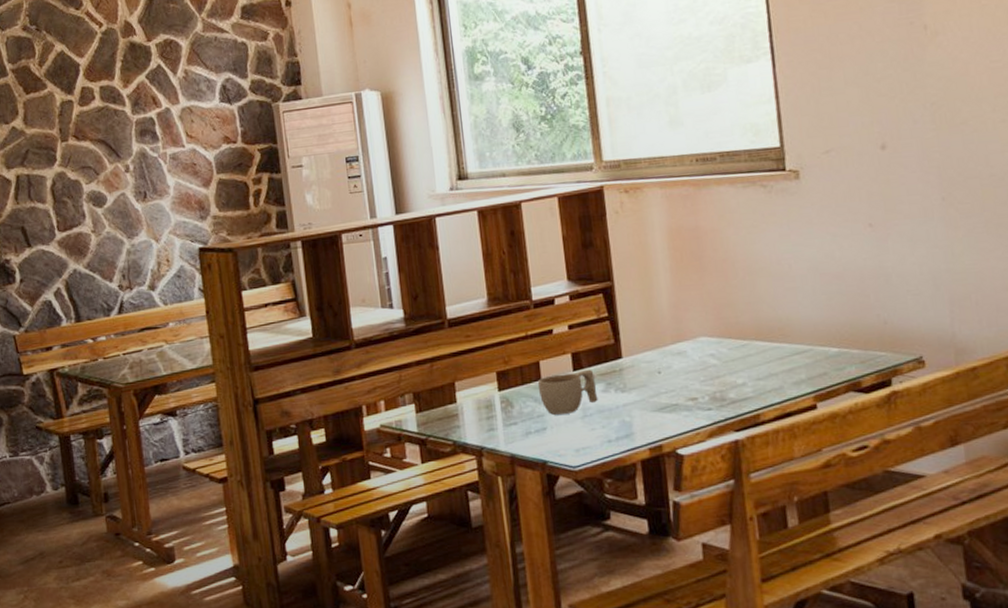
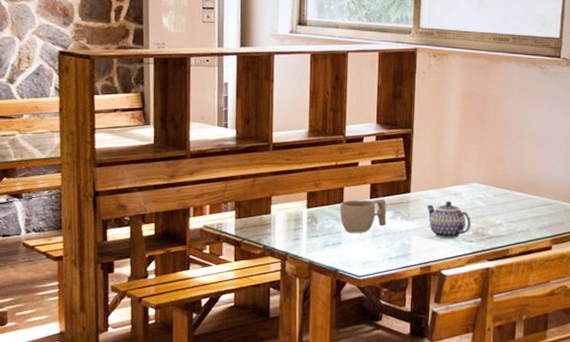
teapot: none [645,362,706,410] -> present [427,201,471,239]

